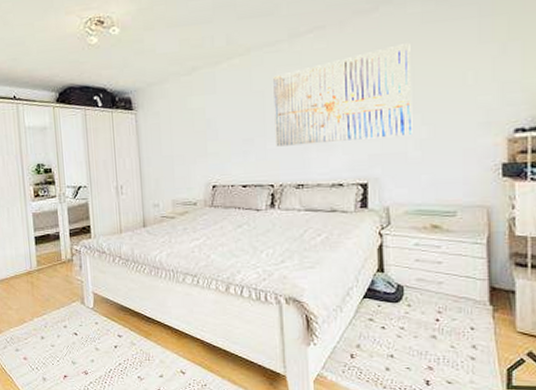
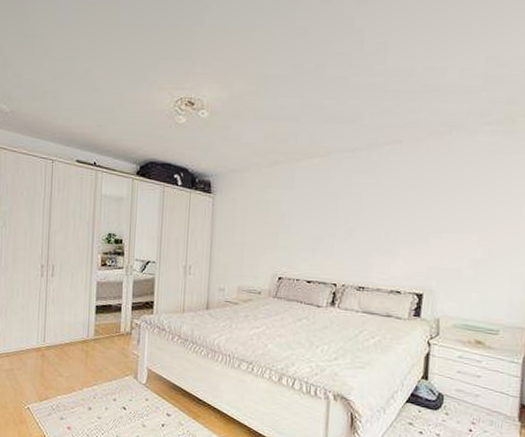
wall art: present [273,43,413,147] -> none [343,168,476,254]

